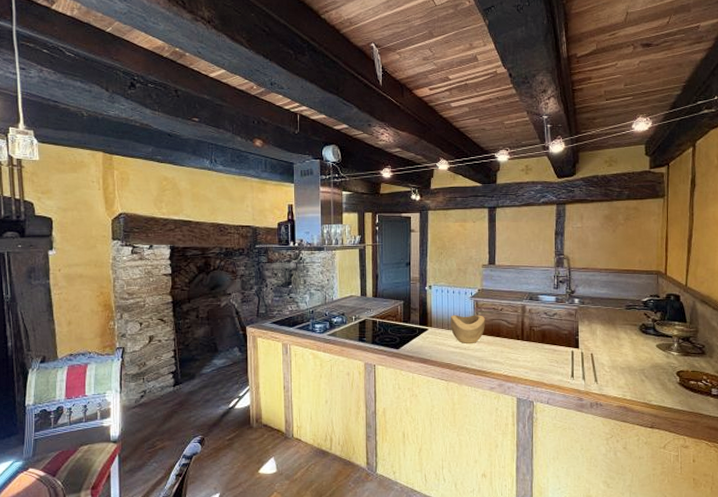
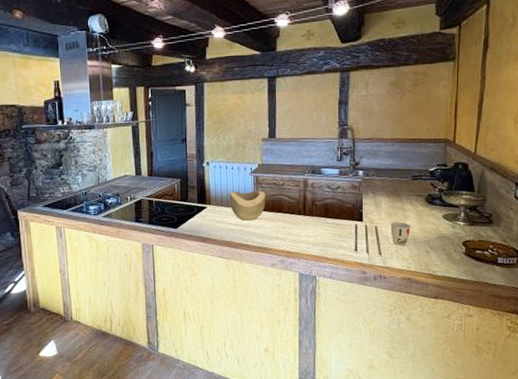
cup: none [606,350,626,374] -> present [390,222,411,246]

